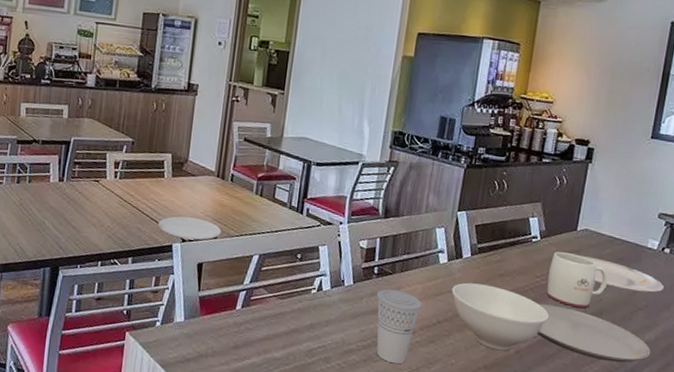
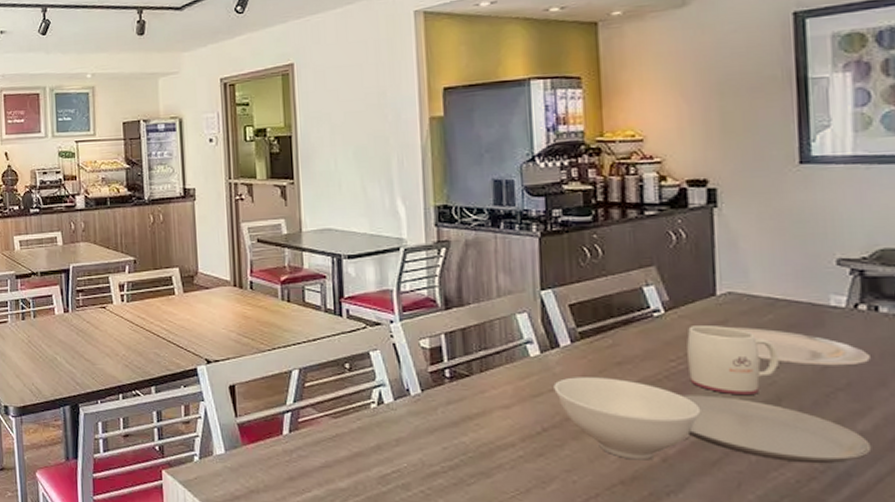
plate: present [157,216,222,241] -> none [176,335,251,360]
cup: present [376,289,423,365] -> none [453,395,519,487]

